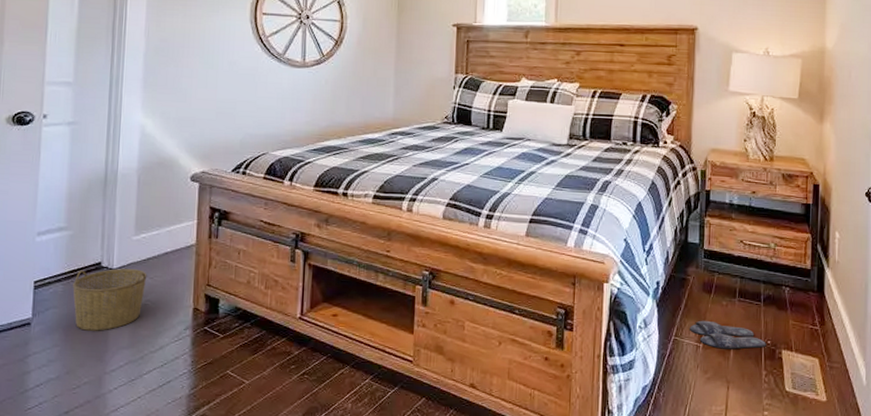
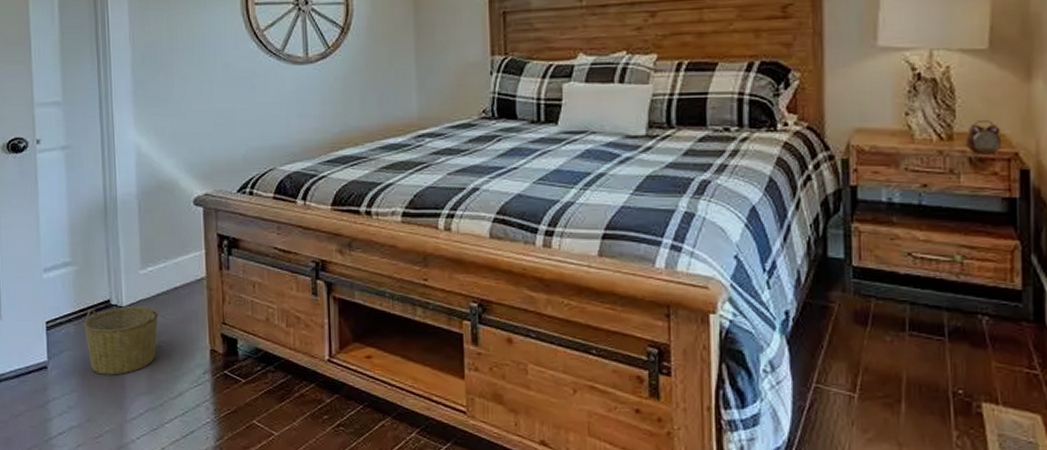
slippers: present [690,320,766,349] -> none [838,362,956,401]
alarm clock: none [781,148,804,174] -> present [966,120,1002,157]

